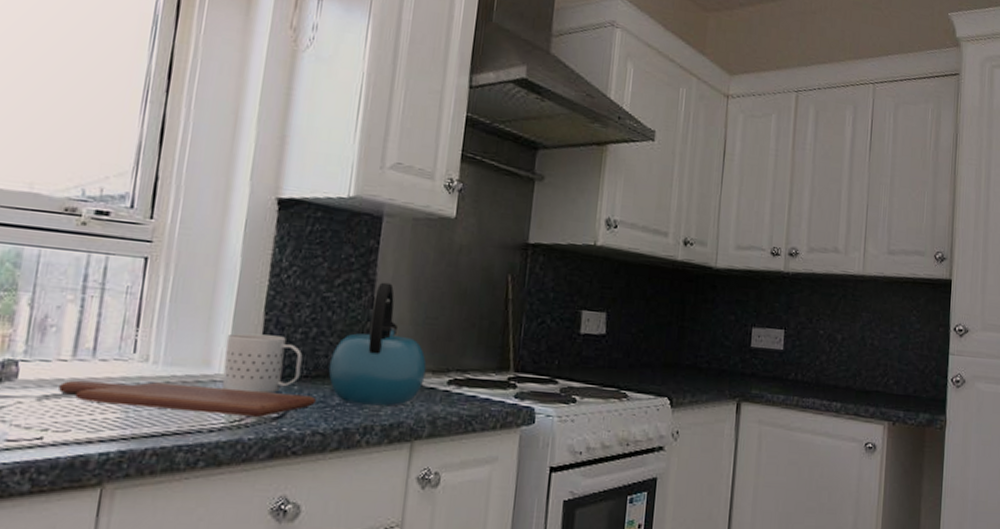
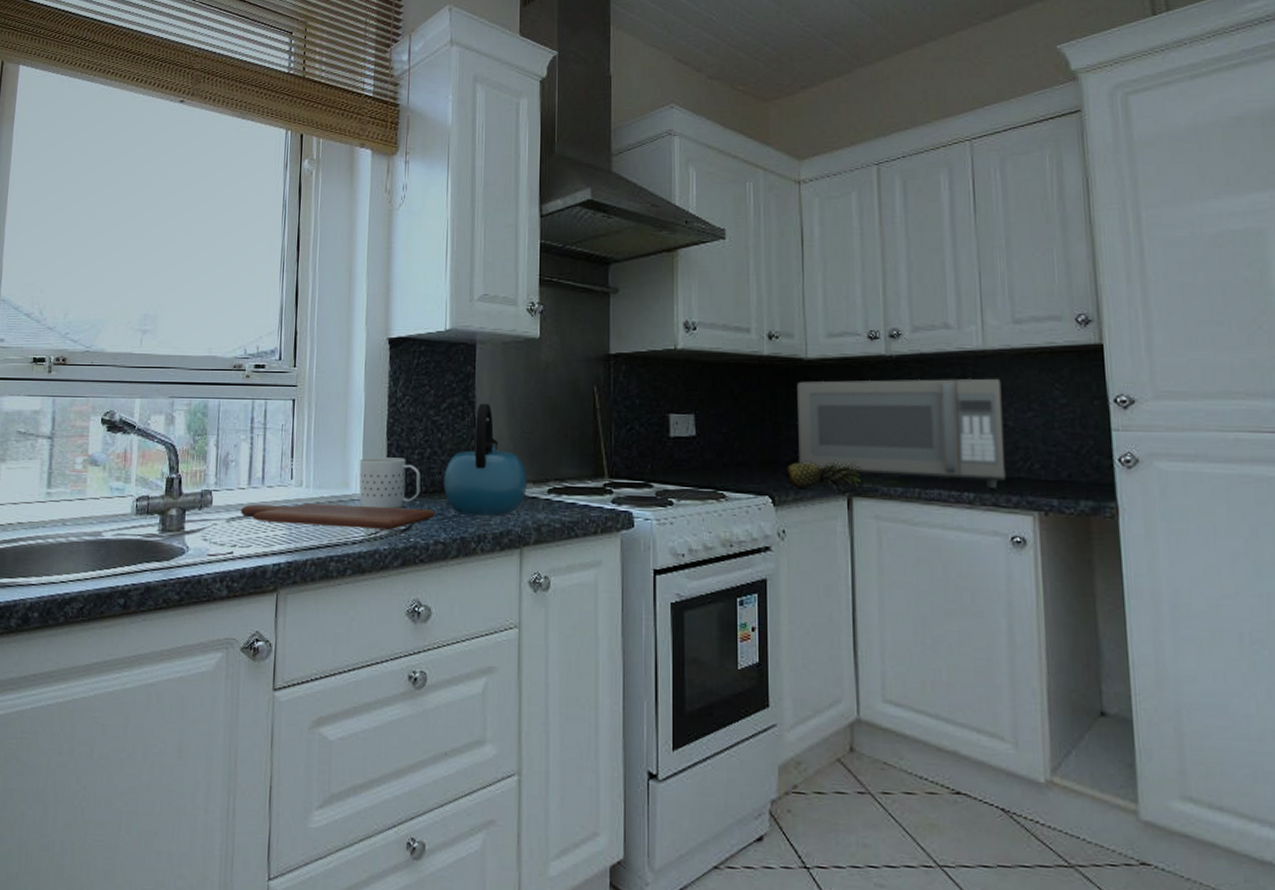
fruit: none [685,366,753,395] -> present [787,460,863,490]
microwave: none [698,289,873,399] -> present [796,378,1006,488]

